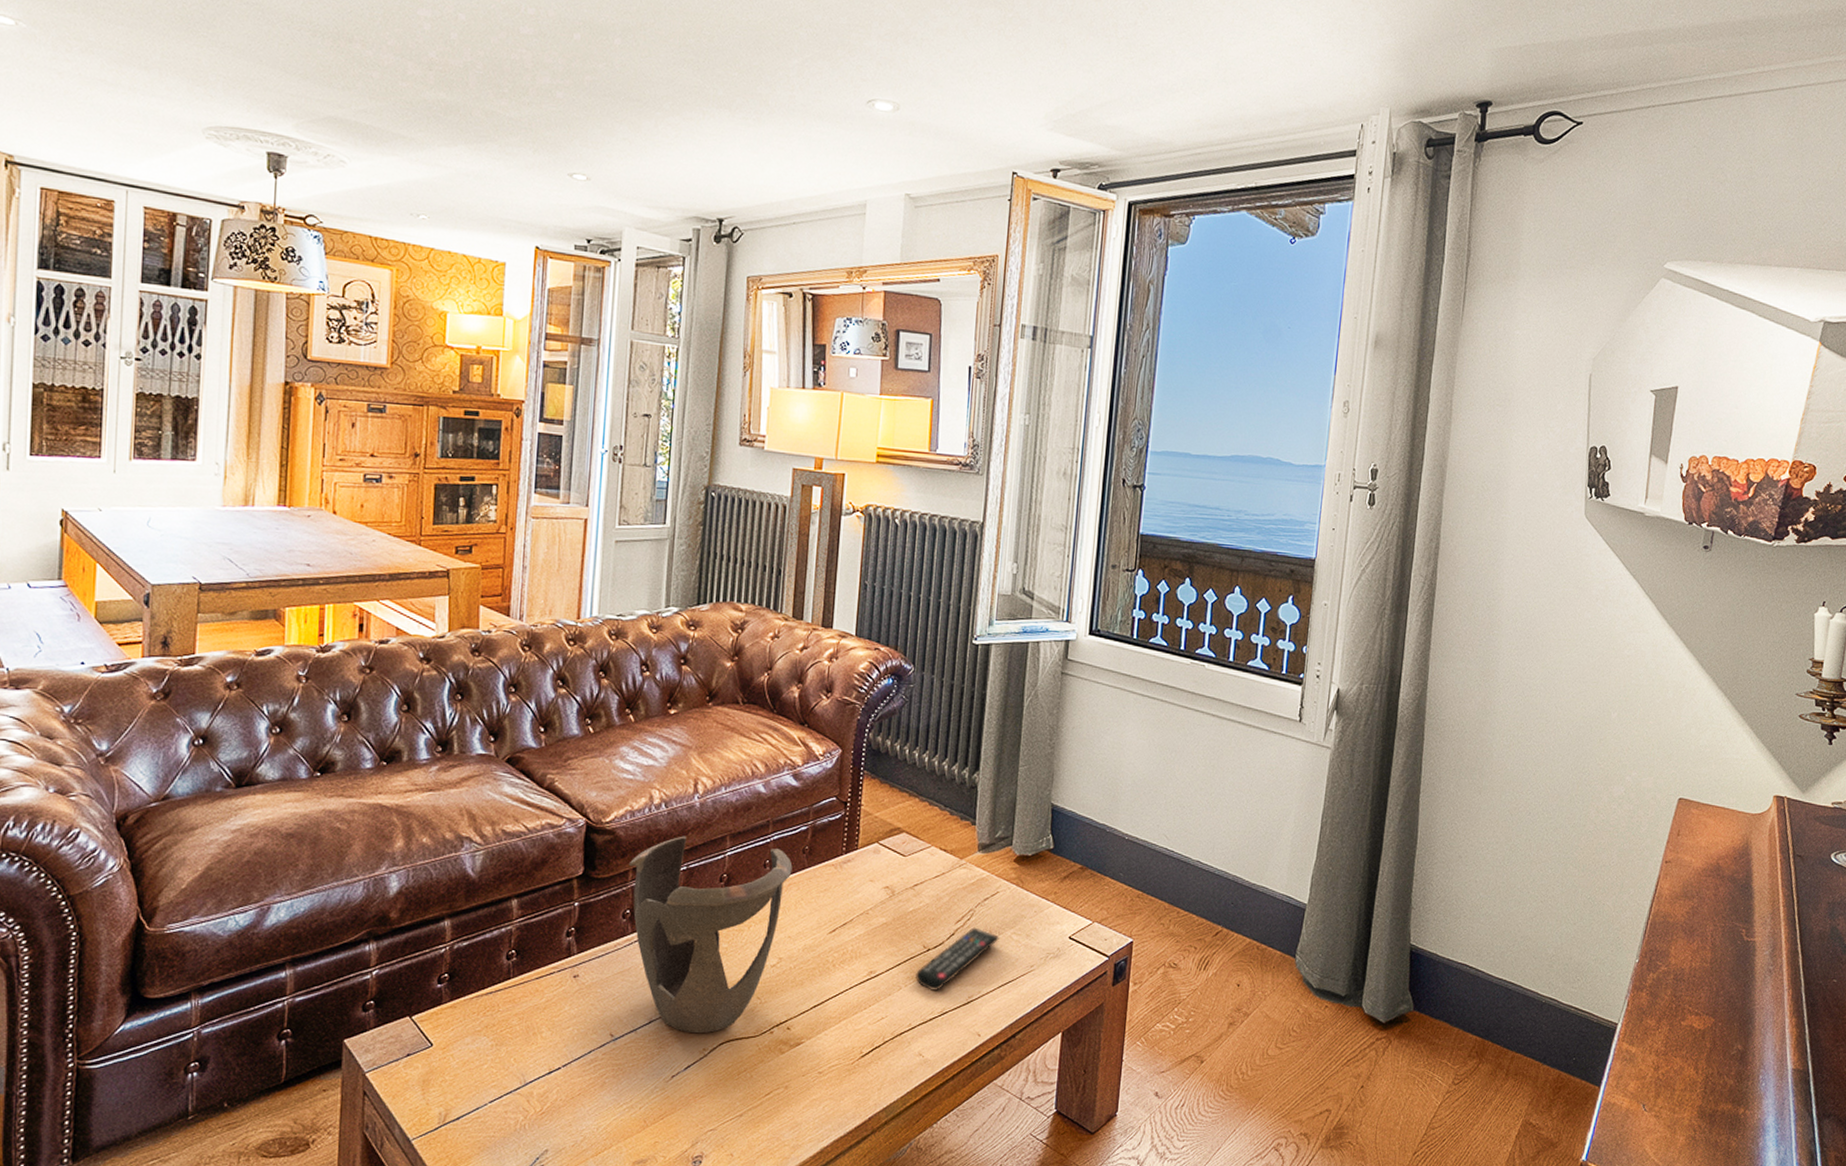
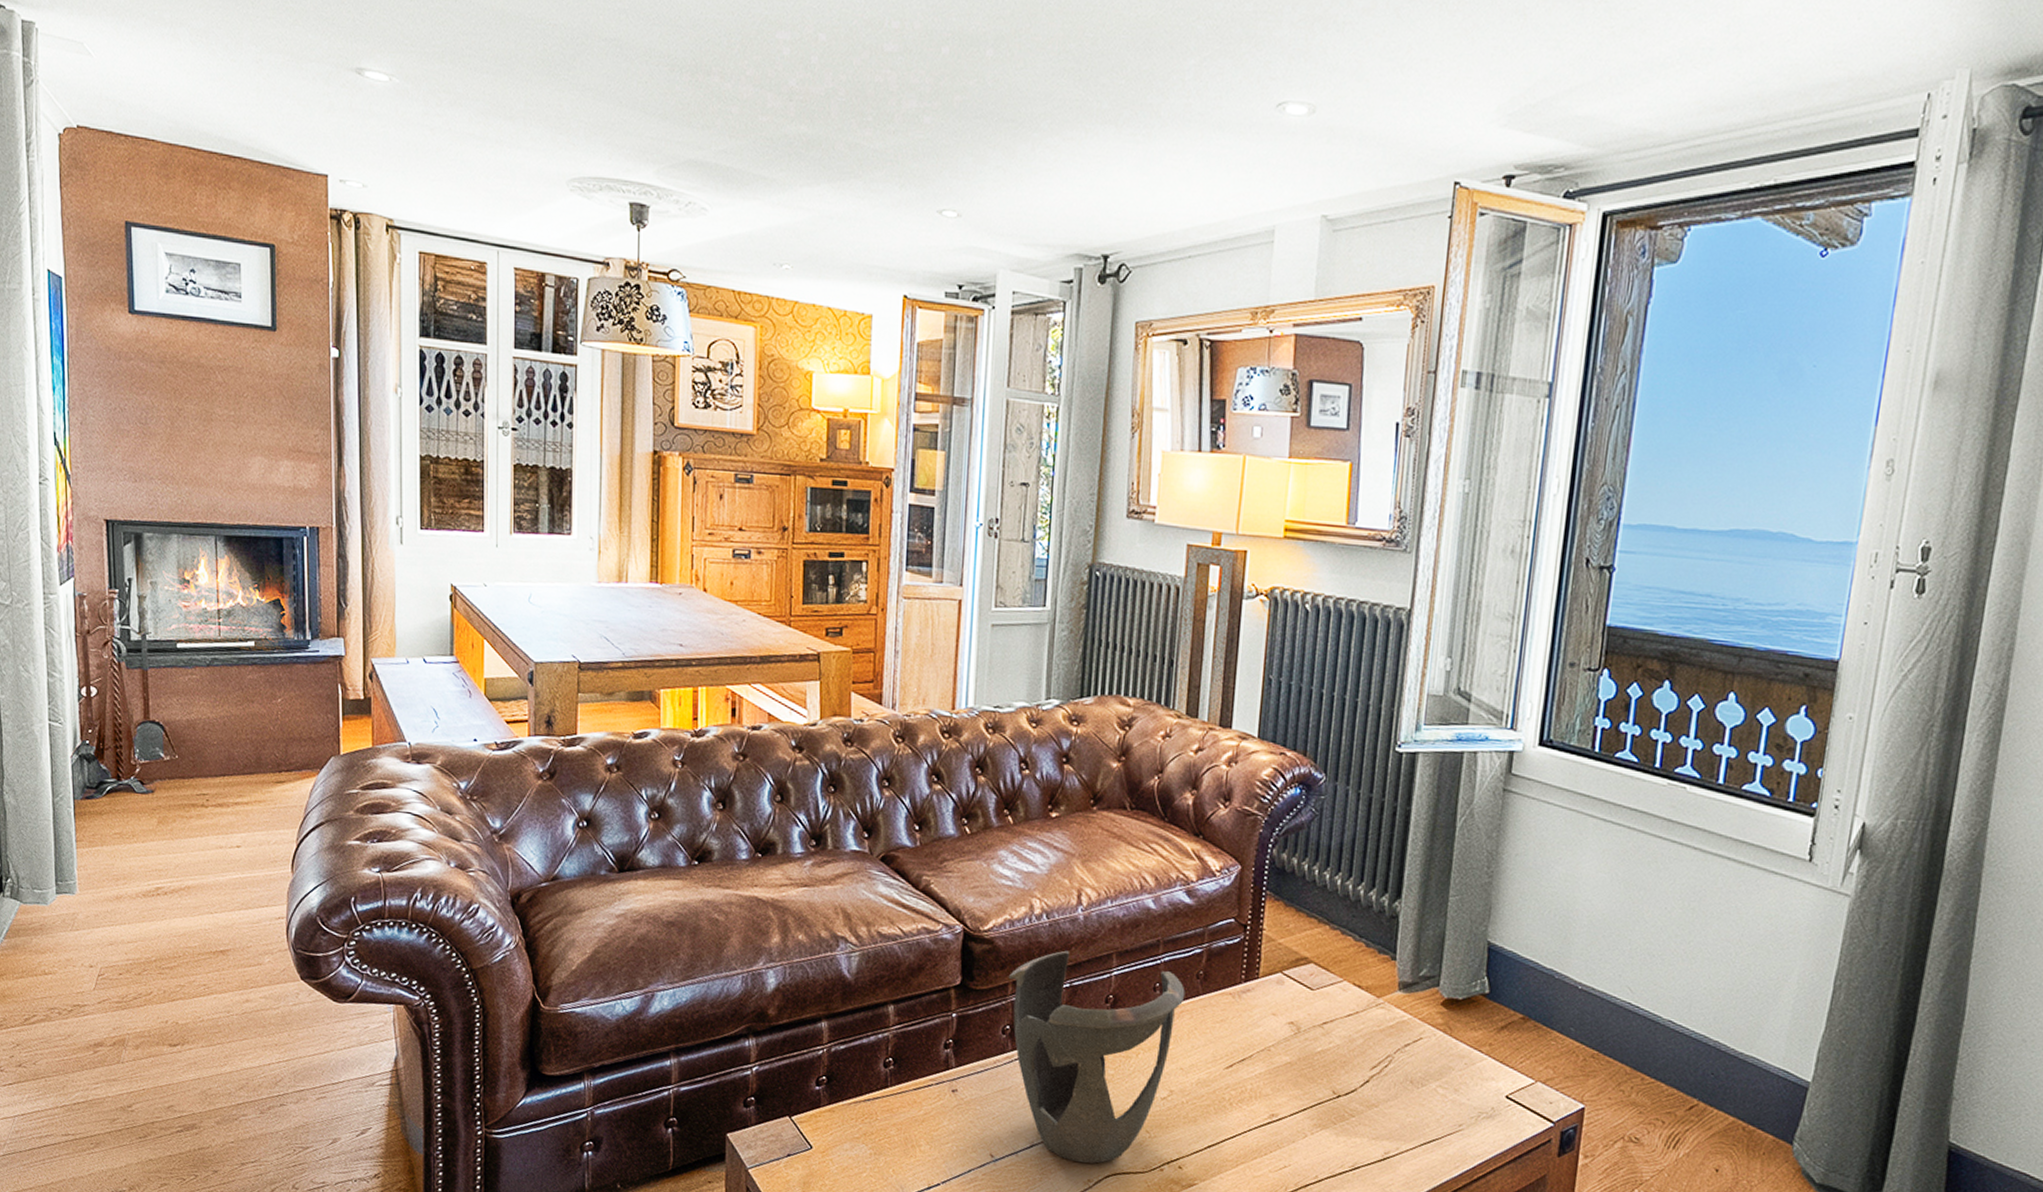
remote control: present [915,927,999,992] -> none [1323,1075,1422,1144]

